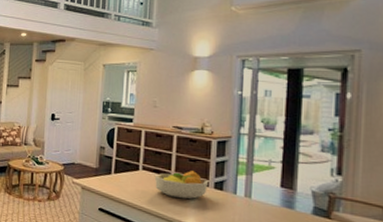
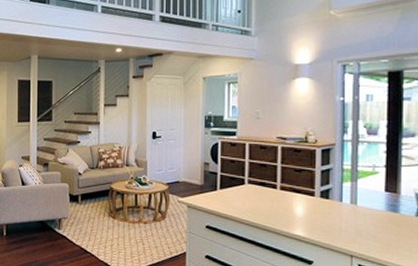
fruit bowl: present [155,171,209,200] -> none [261,181,315,211]

